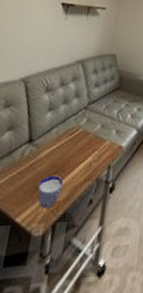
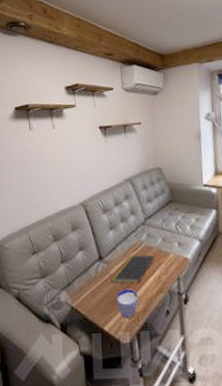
notepad: none [37,140,90,169] -> present [111,255,155,283]

